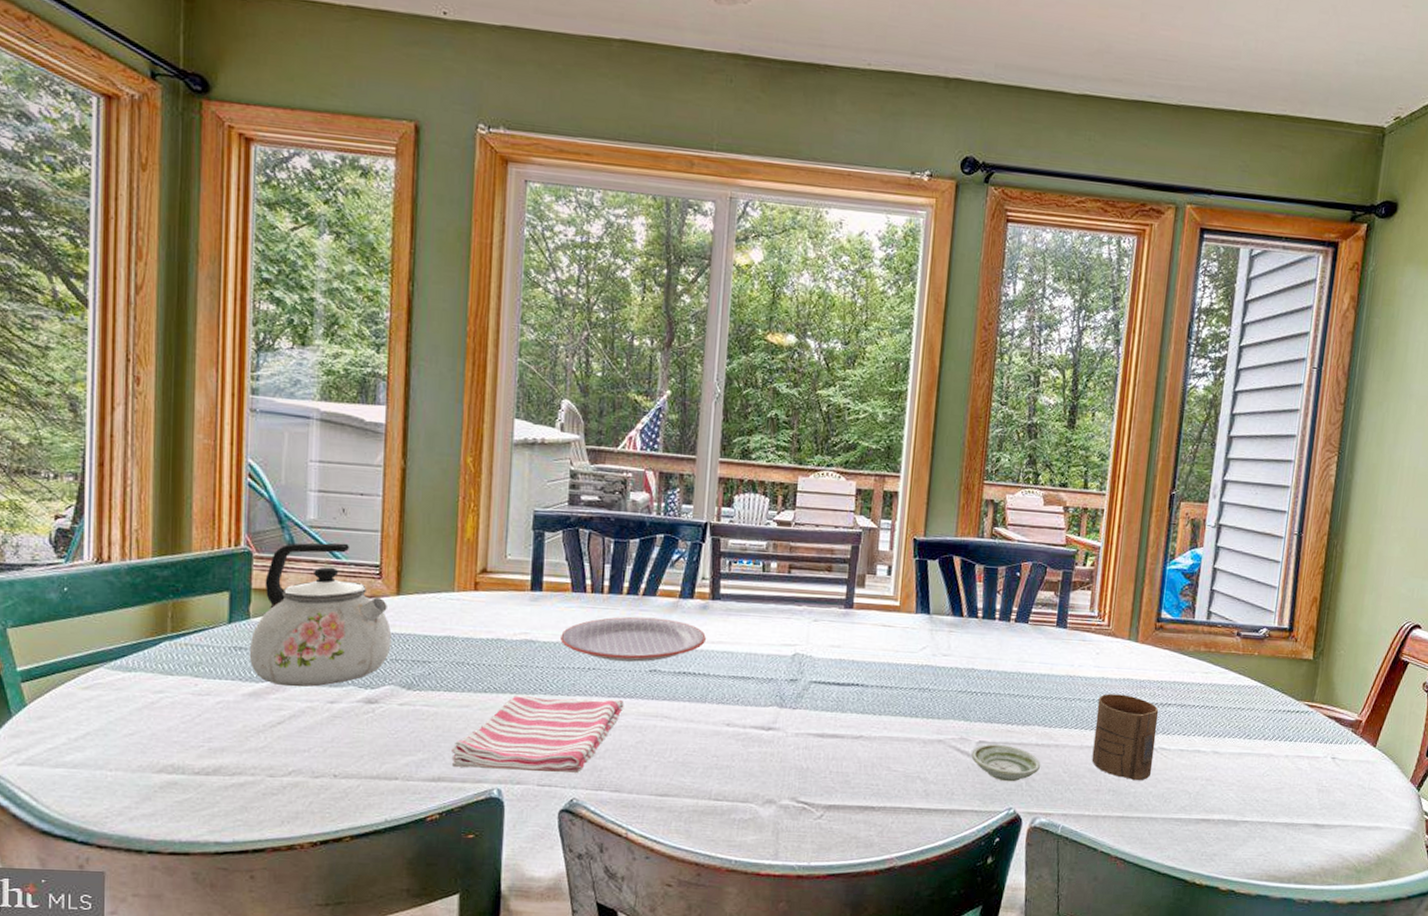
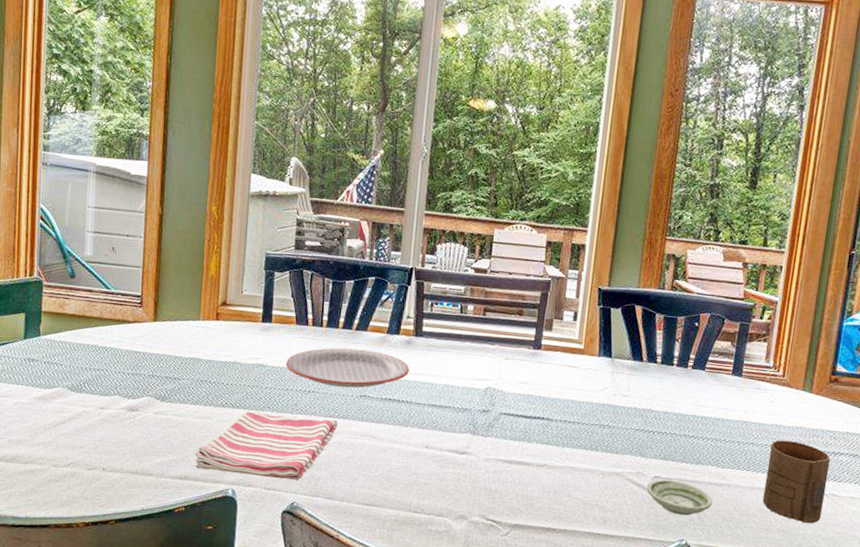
kettle: present [249,542,392,687] -> none [39,275,150,395]

